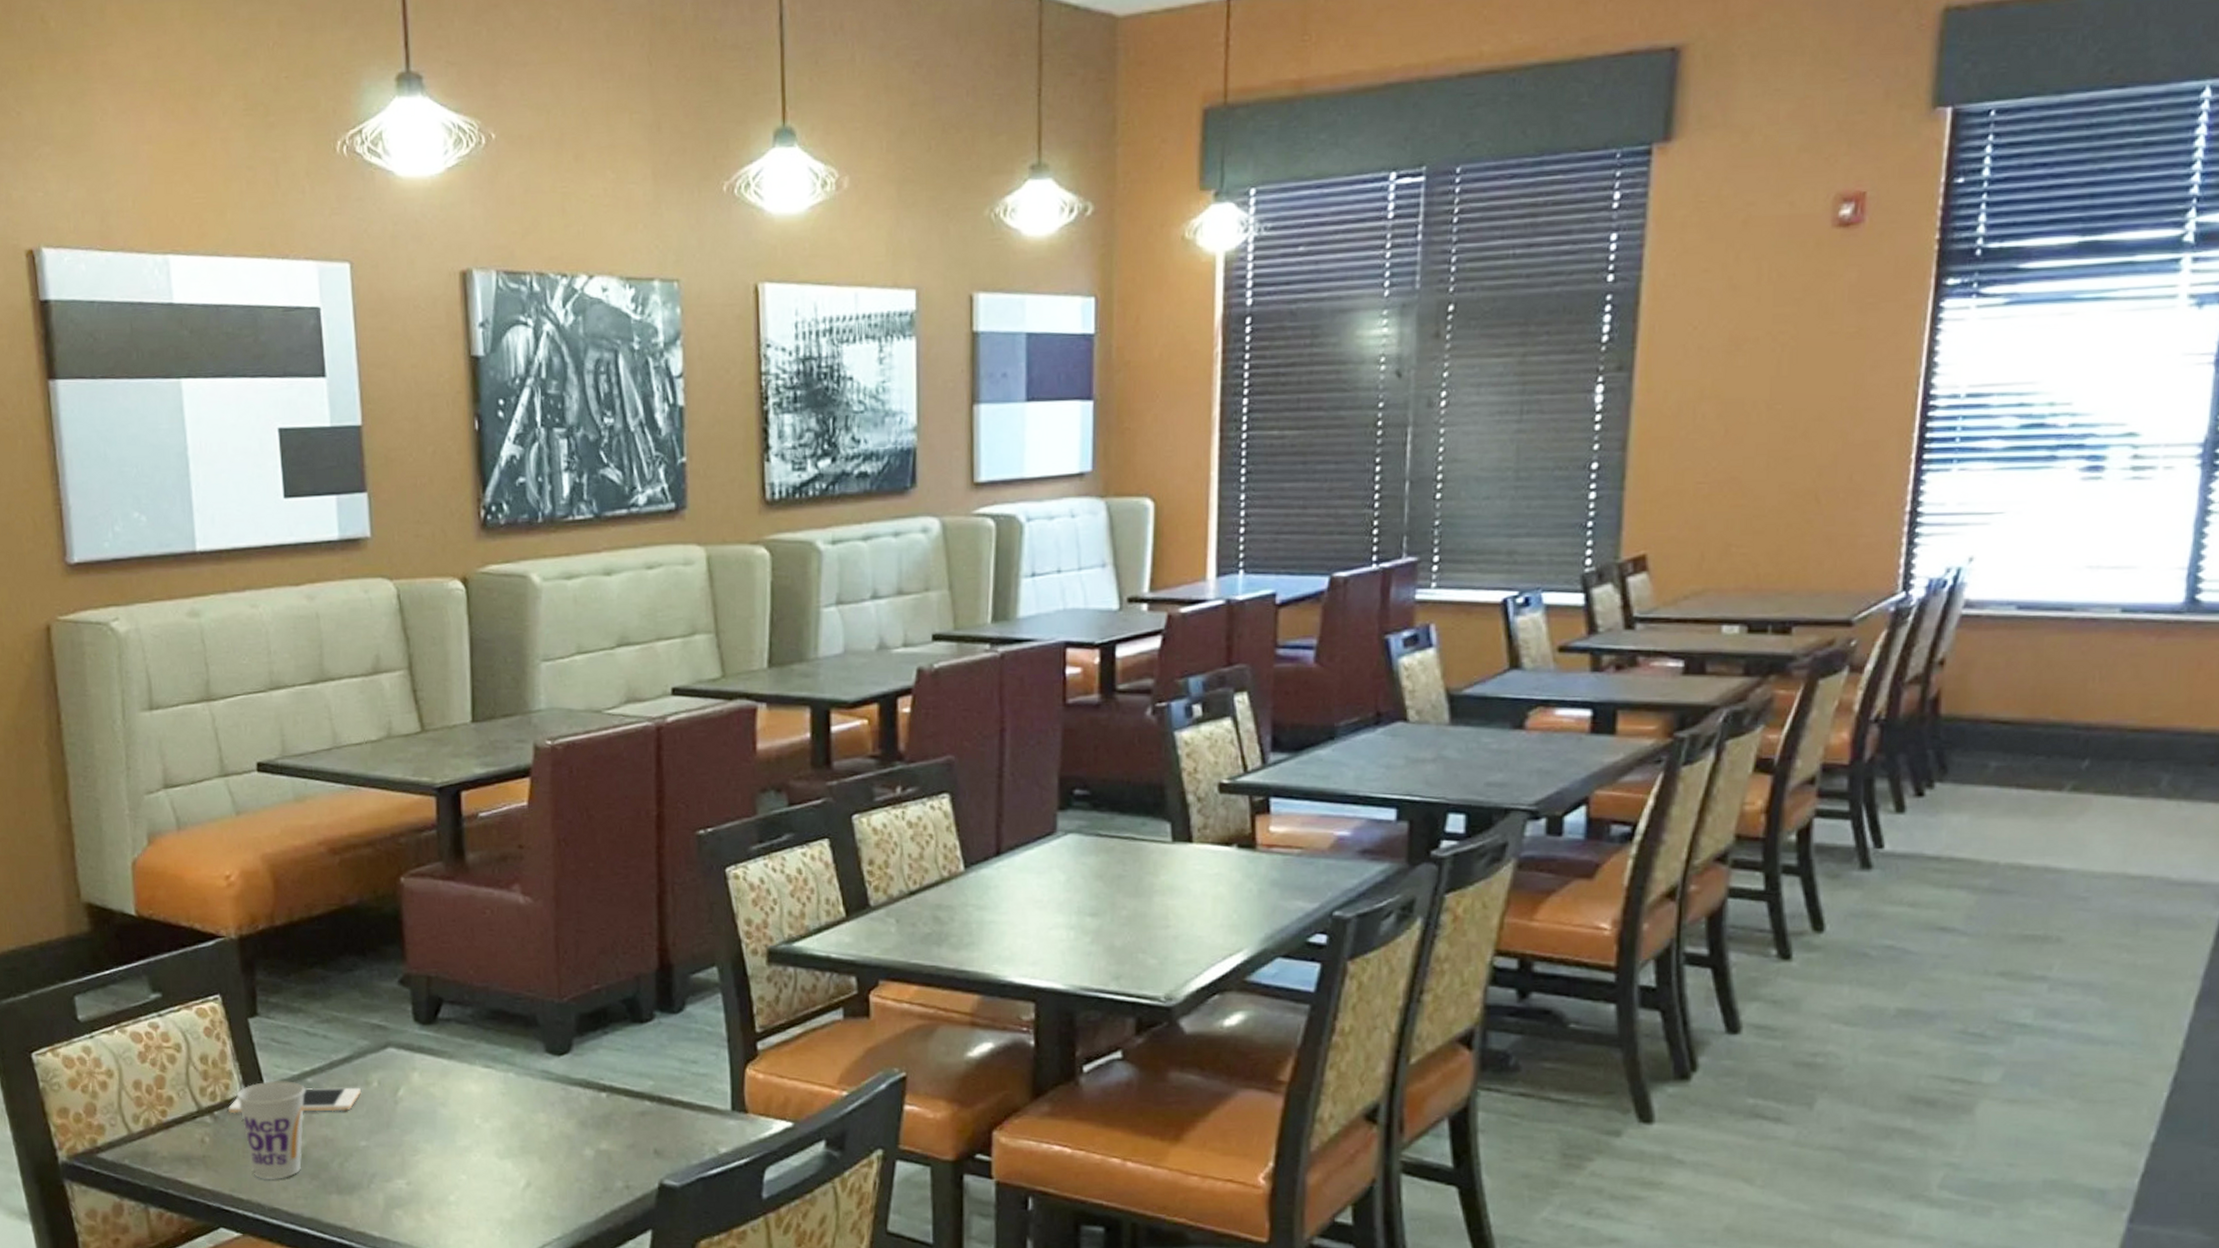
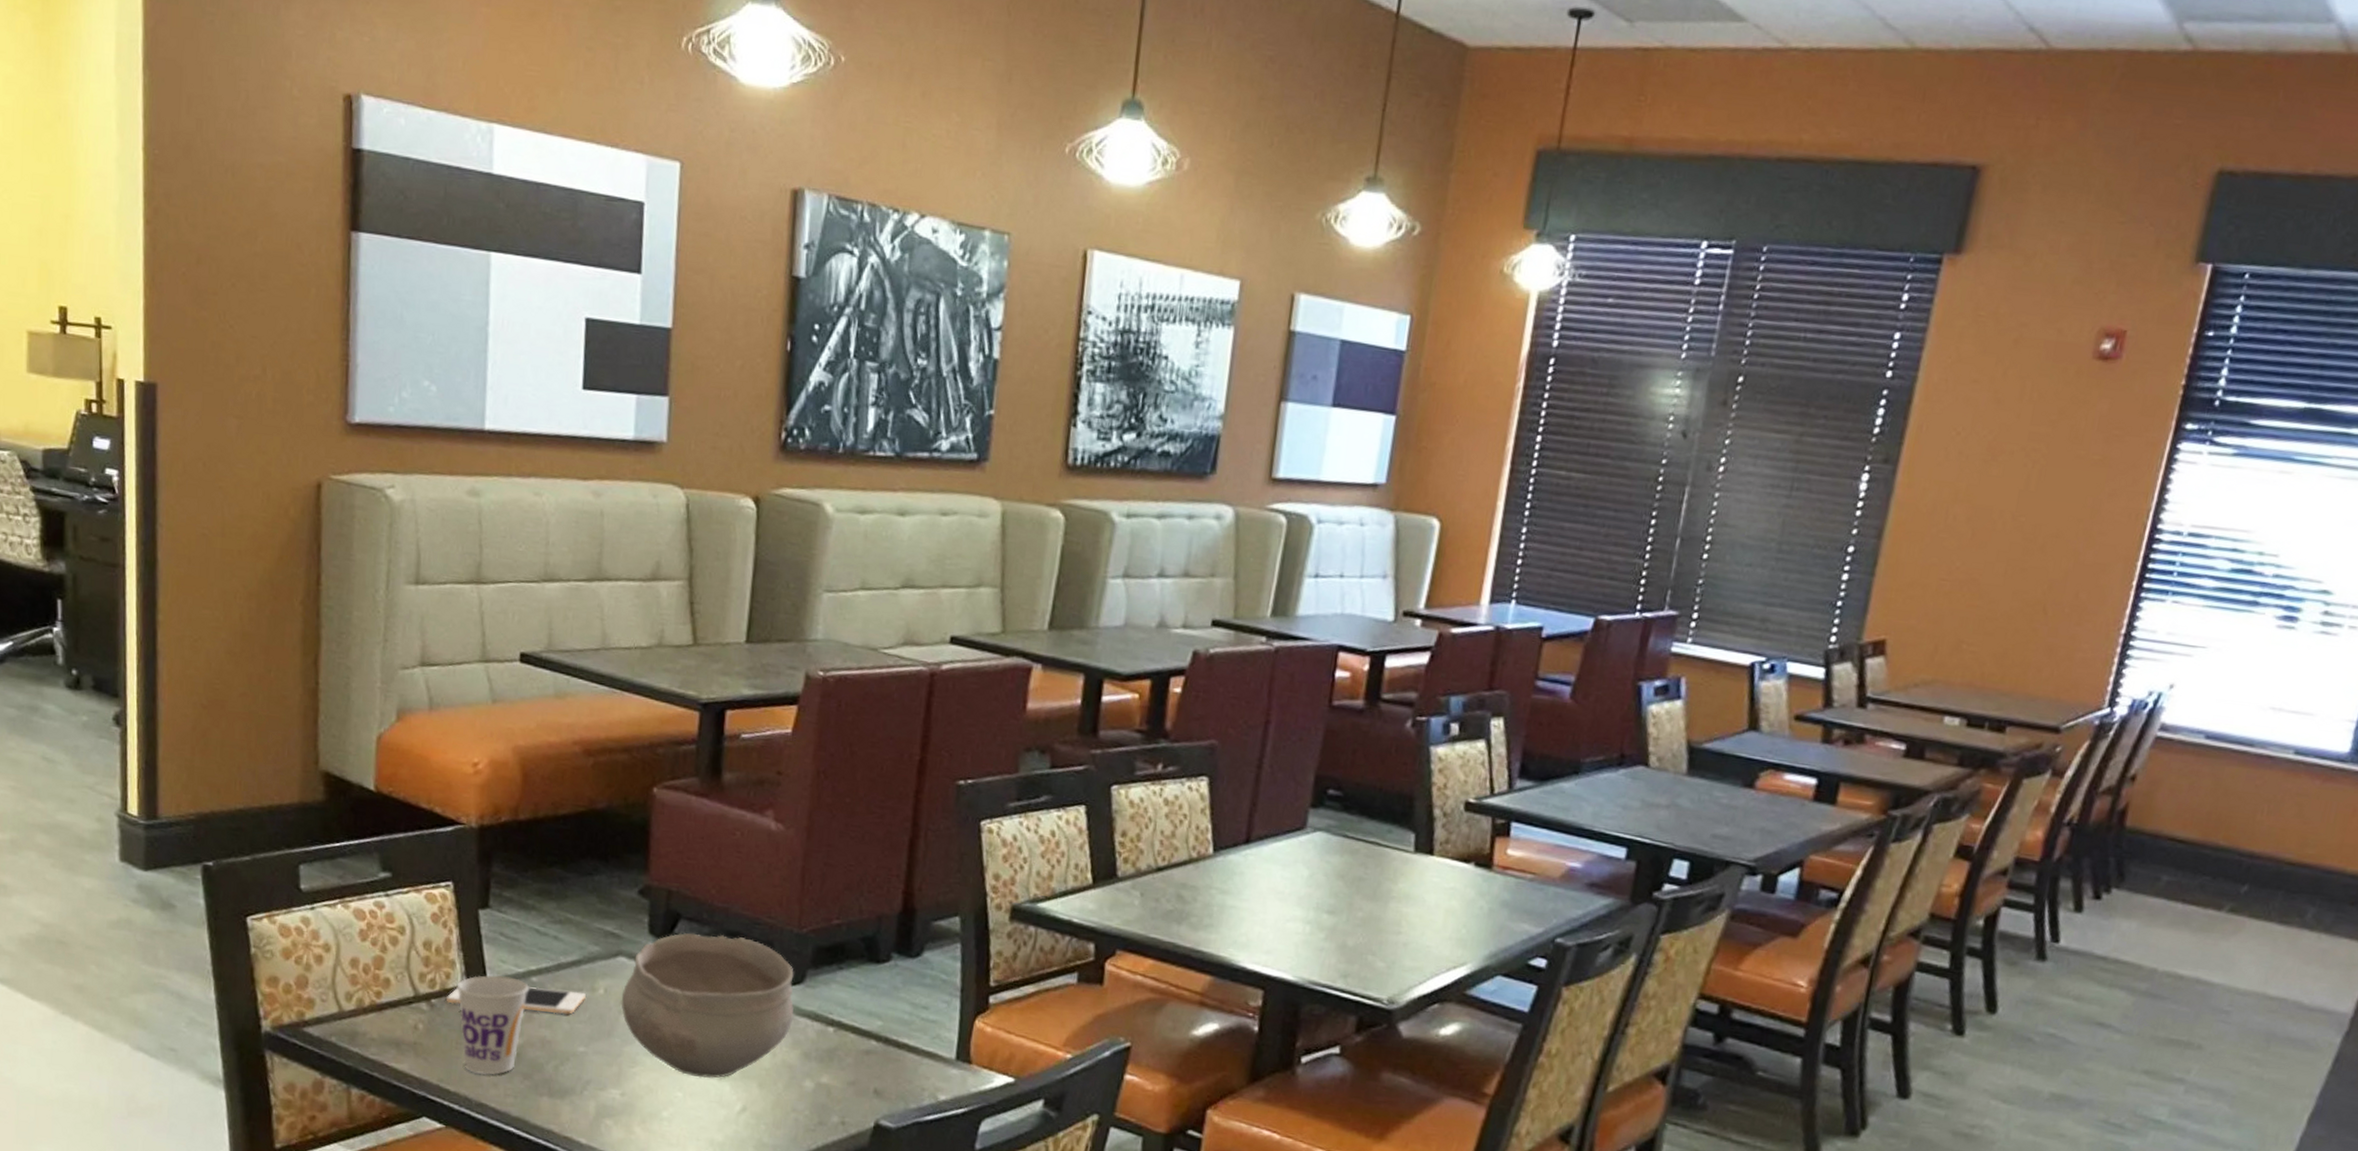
bowl: none [395,1014,566,1159] -> present [621,933,794,1078]

